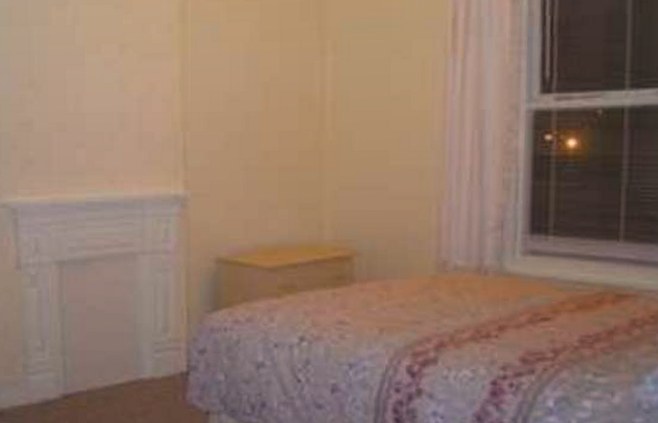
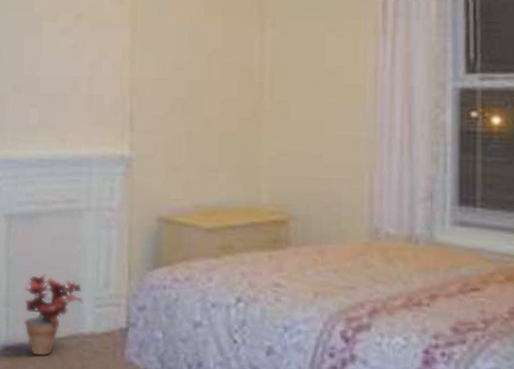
potted plant: none [80,320,143,403] -> present [23,273,84,356]

